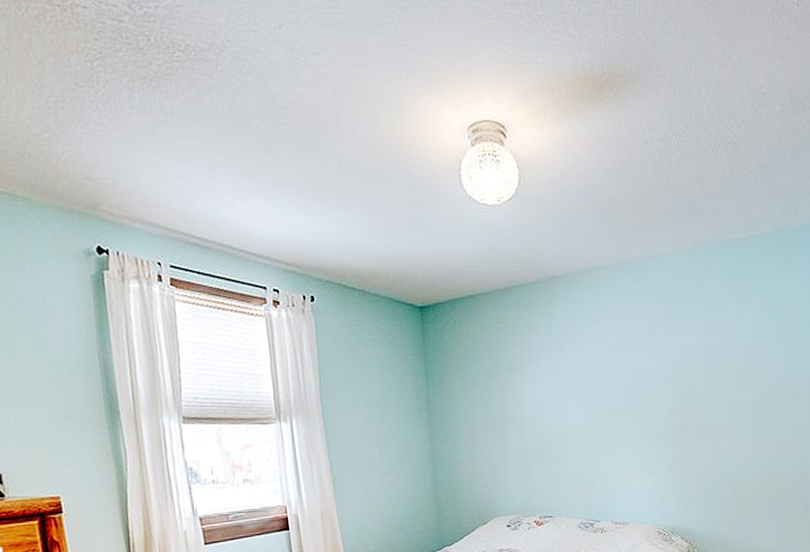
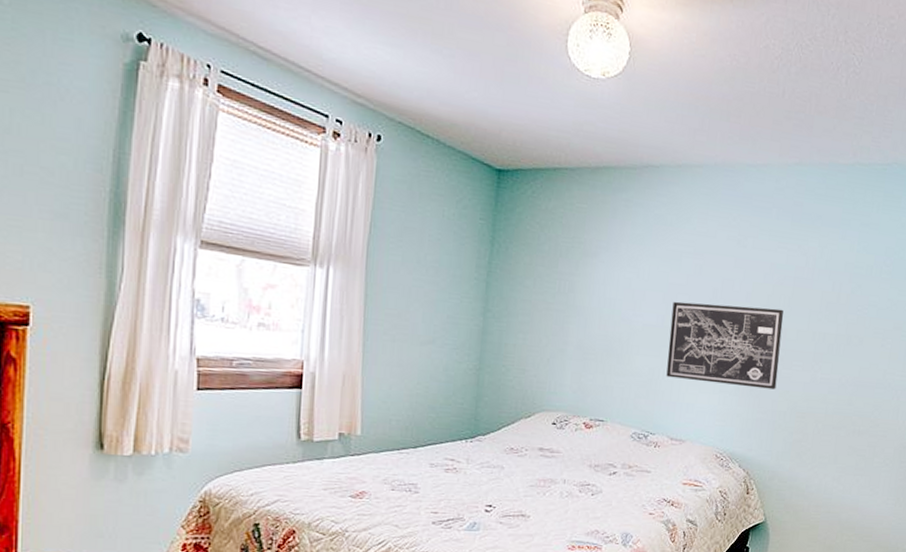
wall art: none [597,388,704,468] -> present [666,301,784,390]

